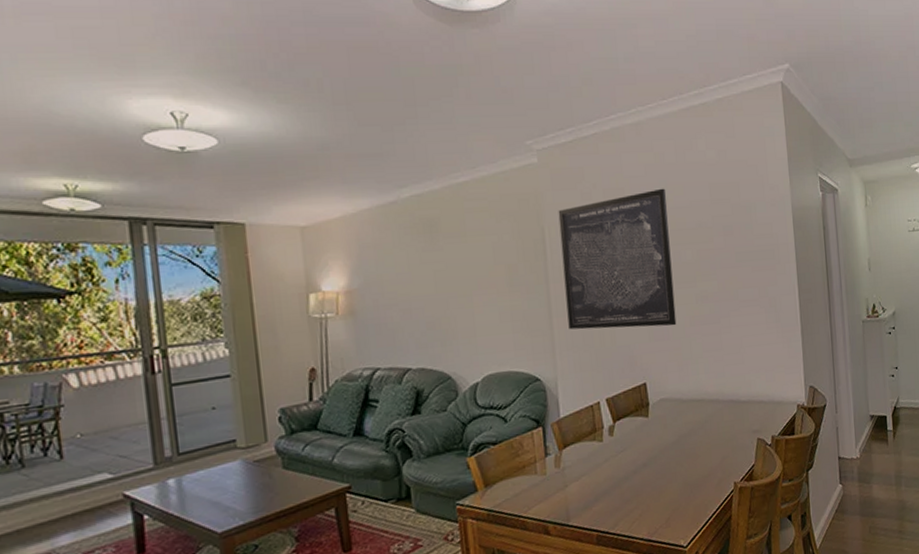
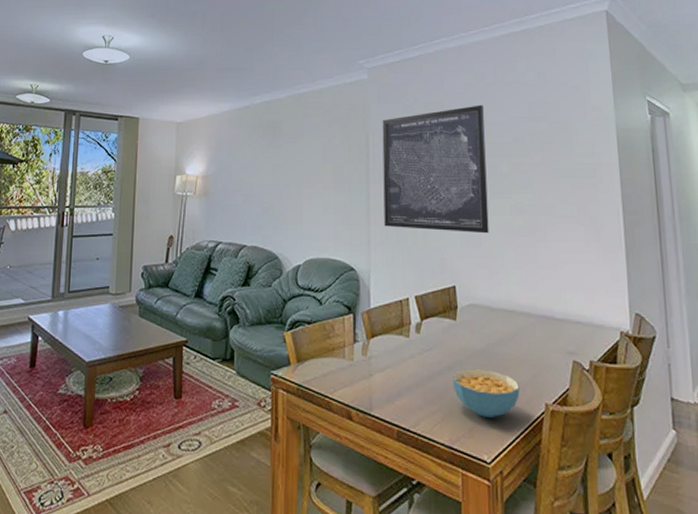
cereal bowl: none [647,460,711,506] -> present [452,369,520,419]

